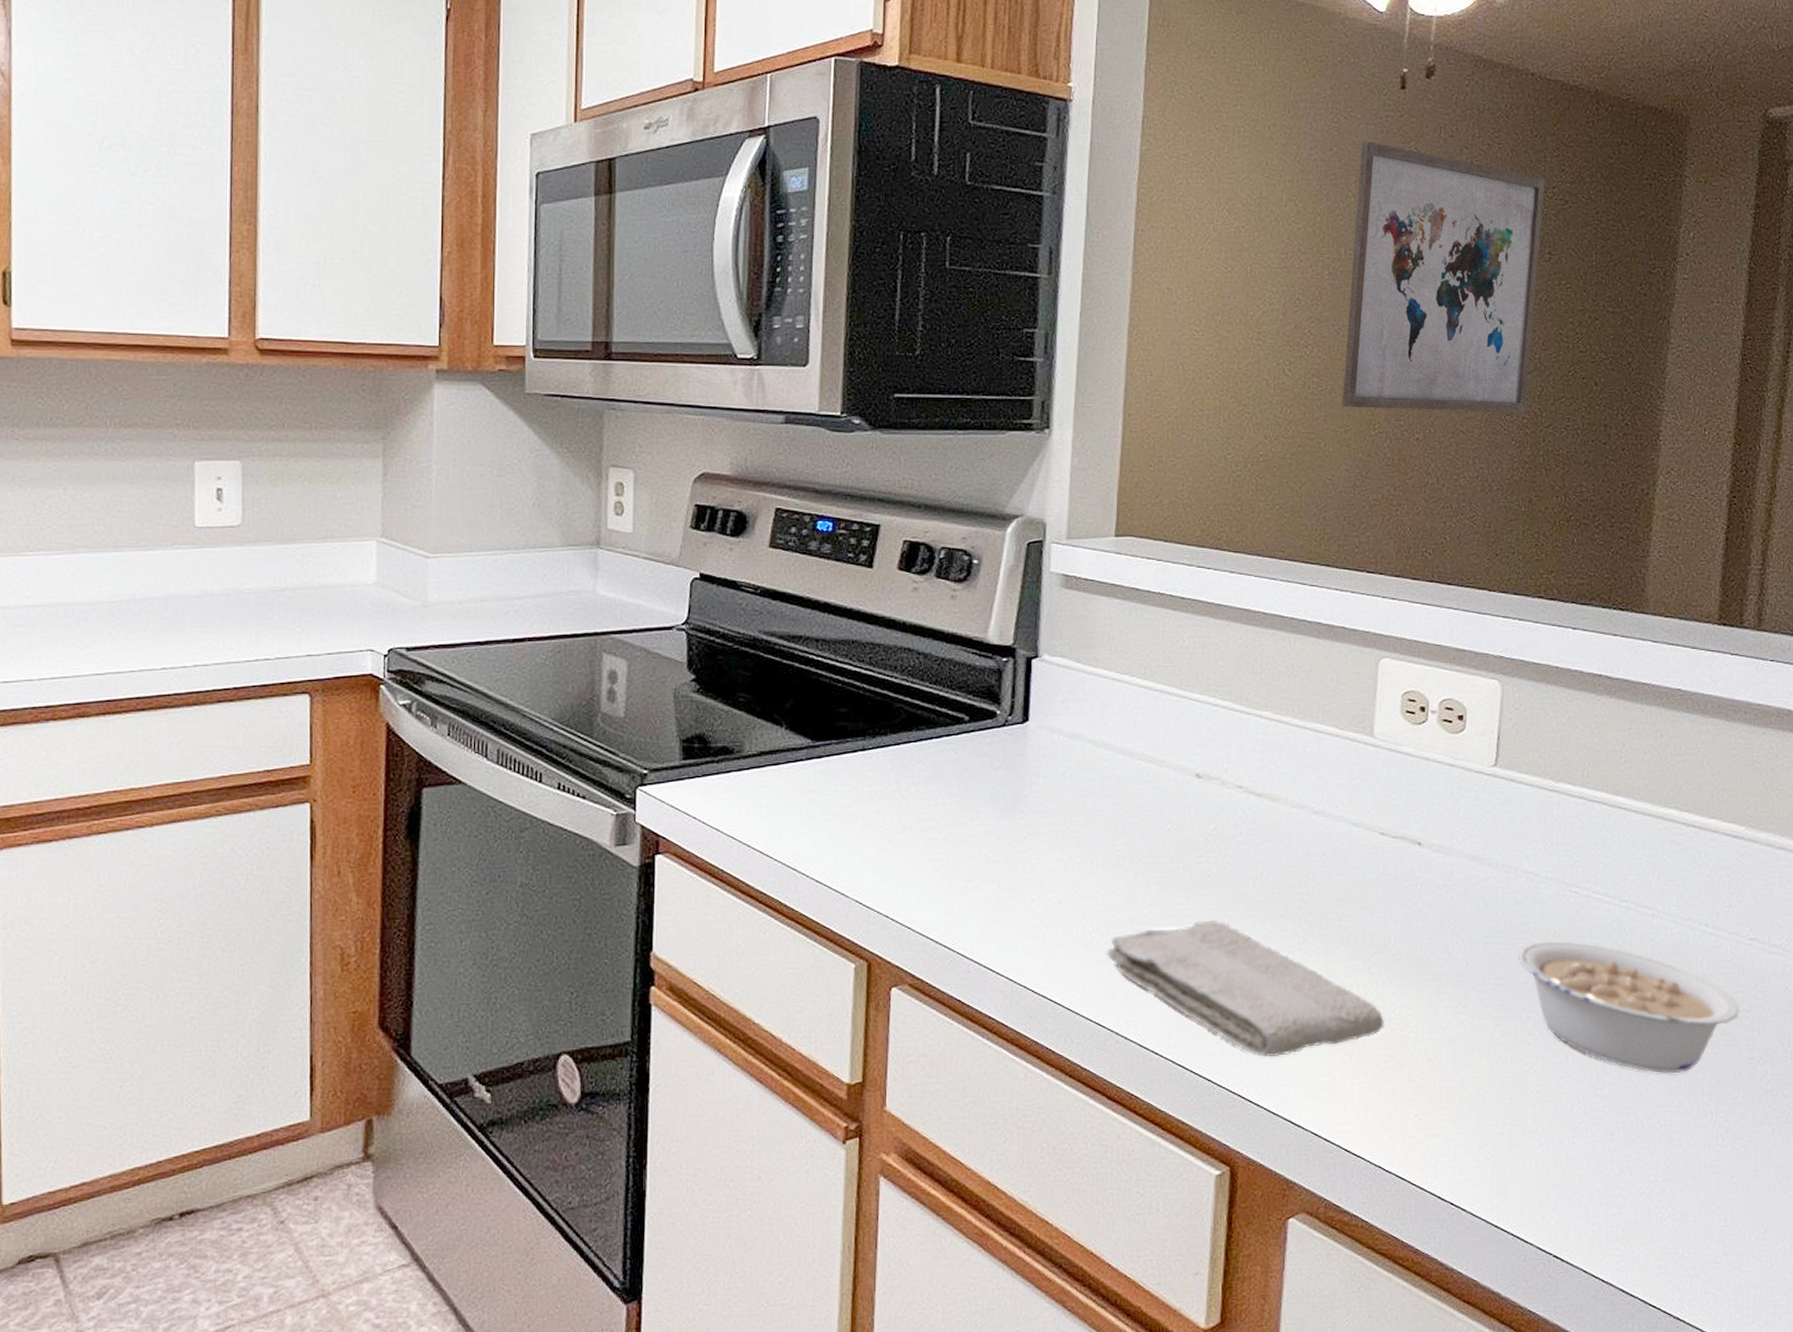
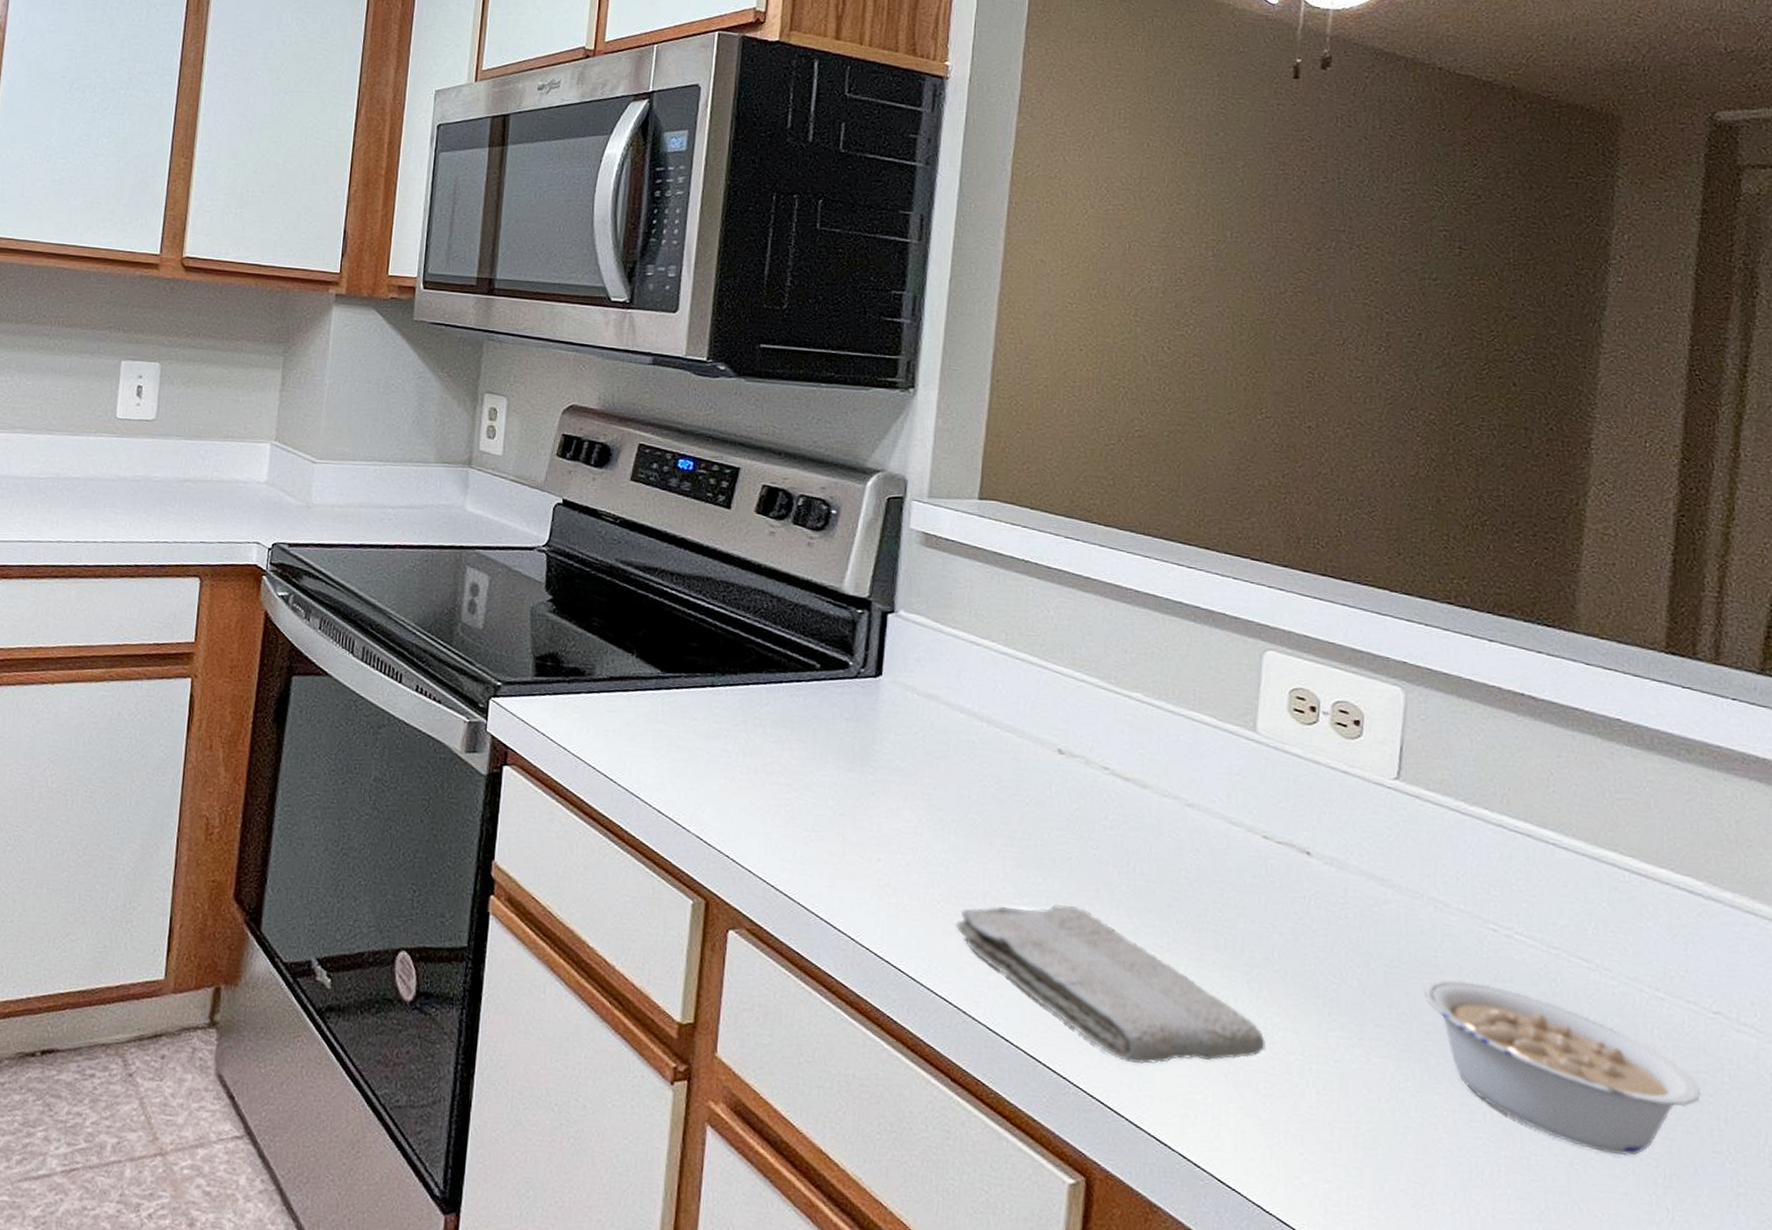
wall art: present [1342,141,1545,413] -> none [1225,127,1455,409]

